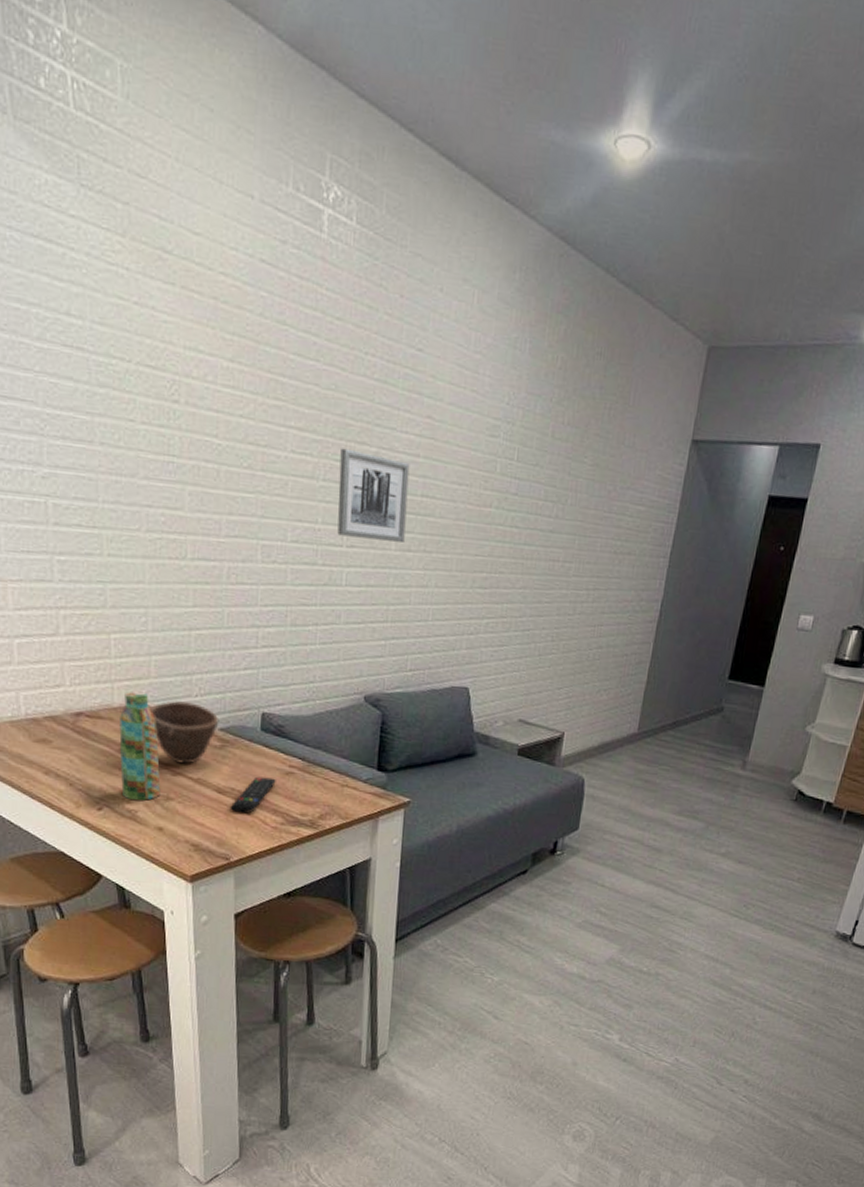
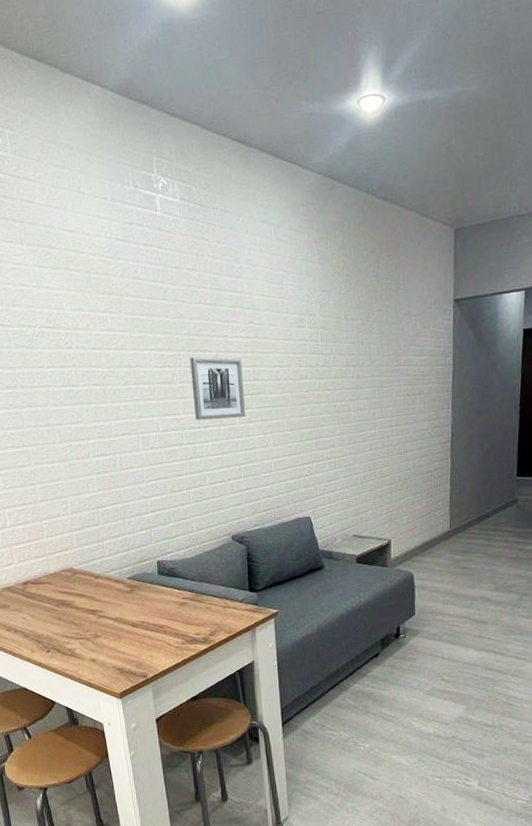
water bottle: present [119,692,161,800] -> none [55,560,91,641]
bowl: present [149,699,219,764] -> none [75,561,127,609]
remote control: present [231,776,276,814] -> none [143,609,174,640]

